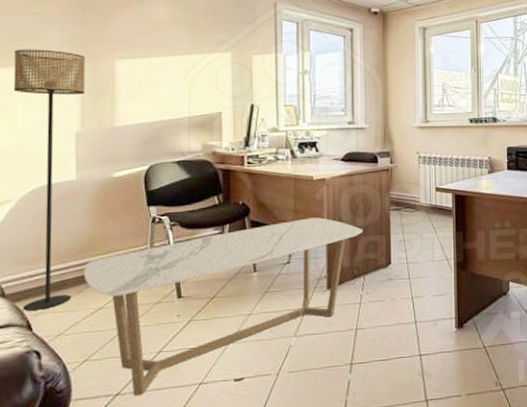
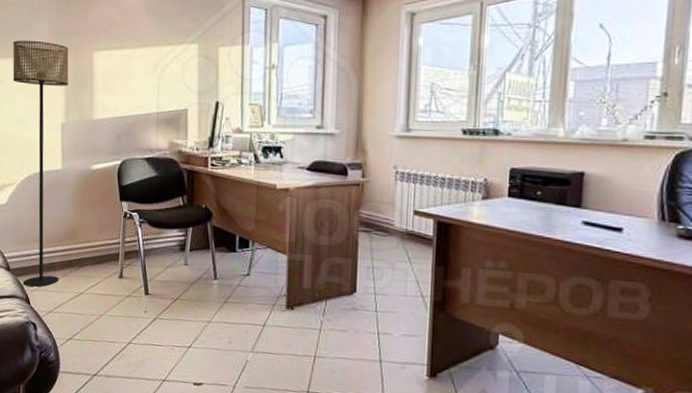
coffee table: present [83,217,362,397] -> none [68,230,327,380]

